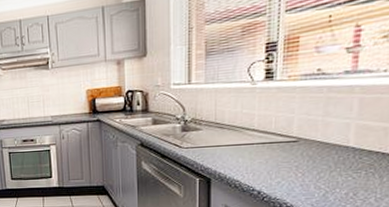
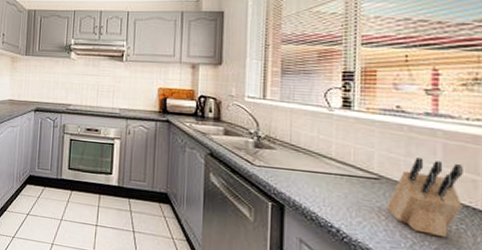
knife block: none [303,115,377,183] -> present [386,158,463,238]

